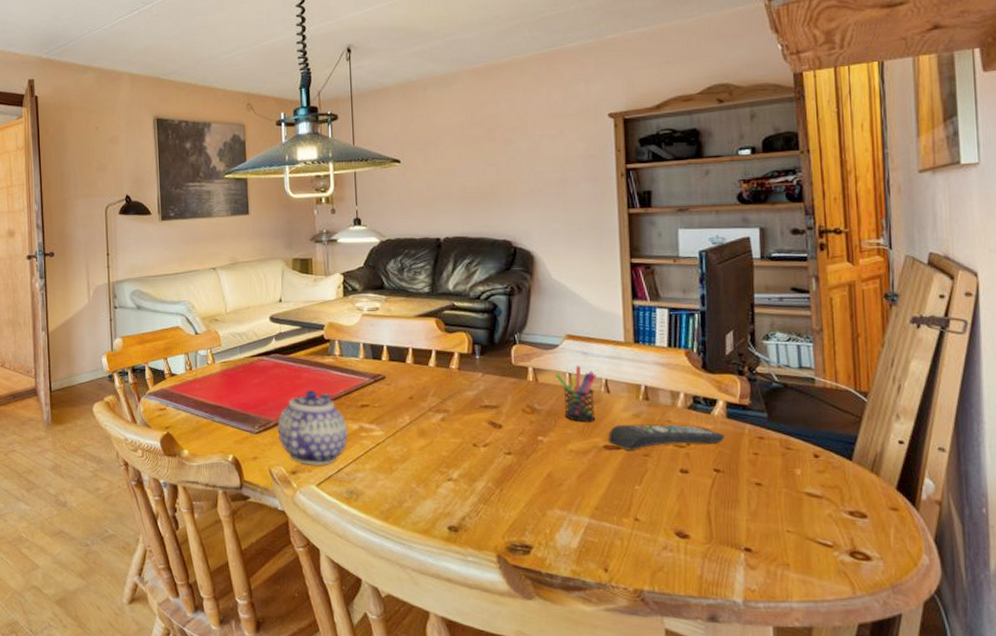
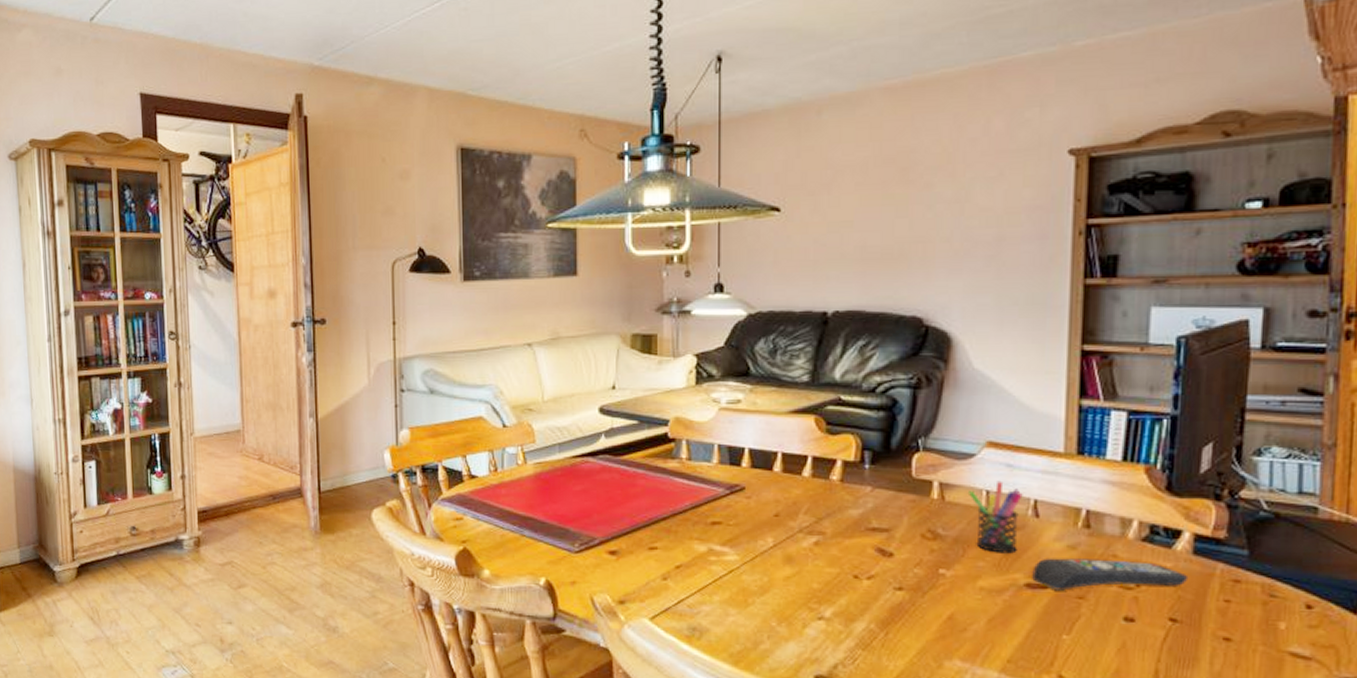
teapot: present [277,390,348,465] -> none [603,501,693,595]

